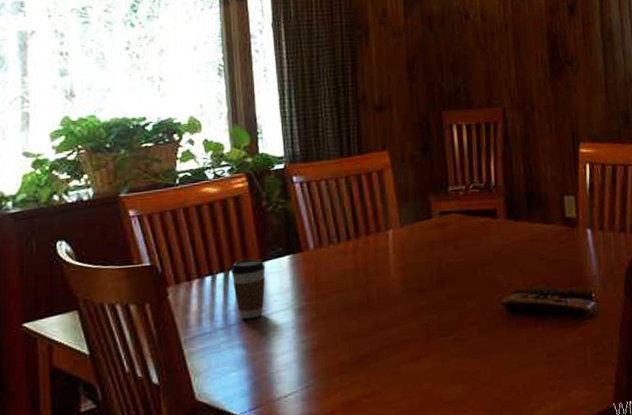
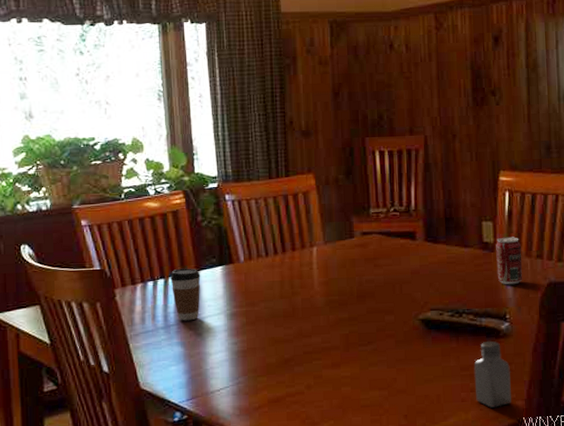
saltshaker: none [560,322,601,395] -> present [474,340,511,408]
beverage can: none [578,210,607,262] -> present [496,237,523,285]

